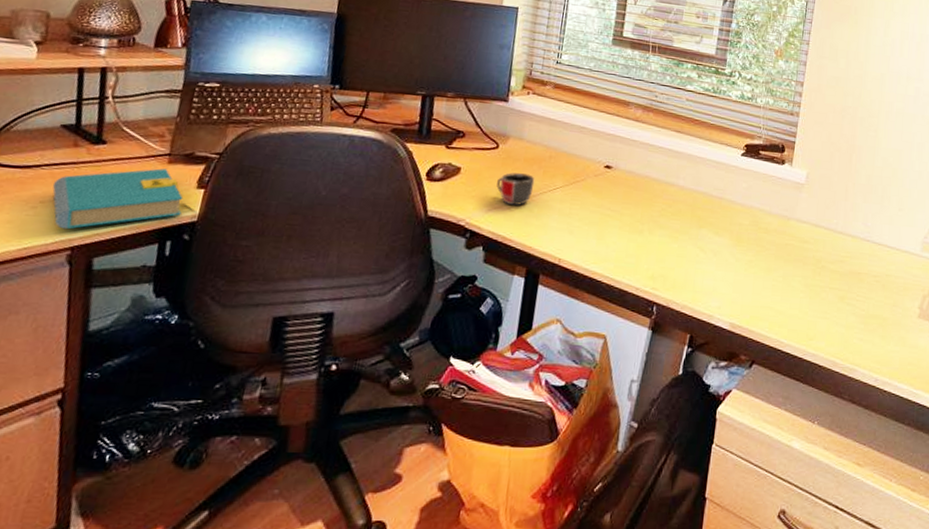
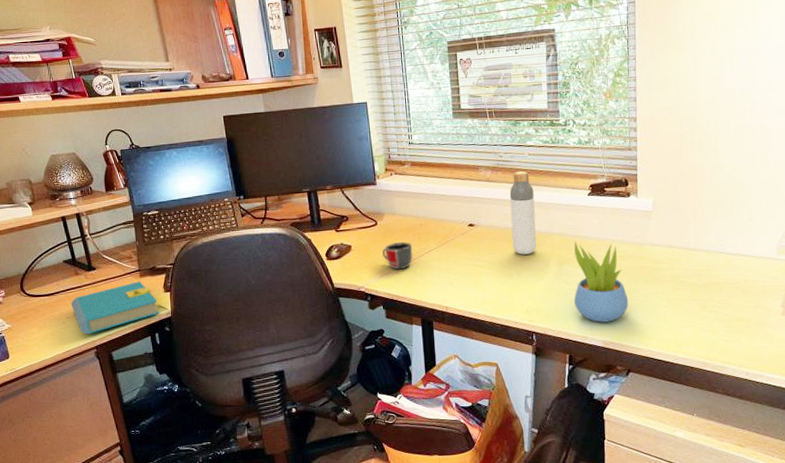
bottle: none [650,116,685,211] -> present [509,171,537,255]
succulent plant: none [706,204,766,302] -> present [573,241,629,323]

